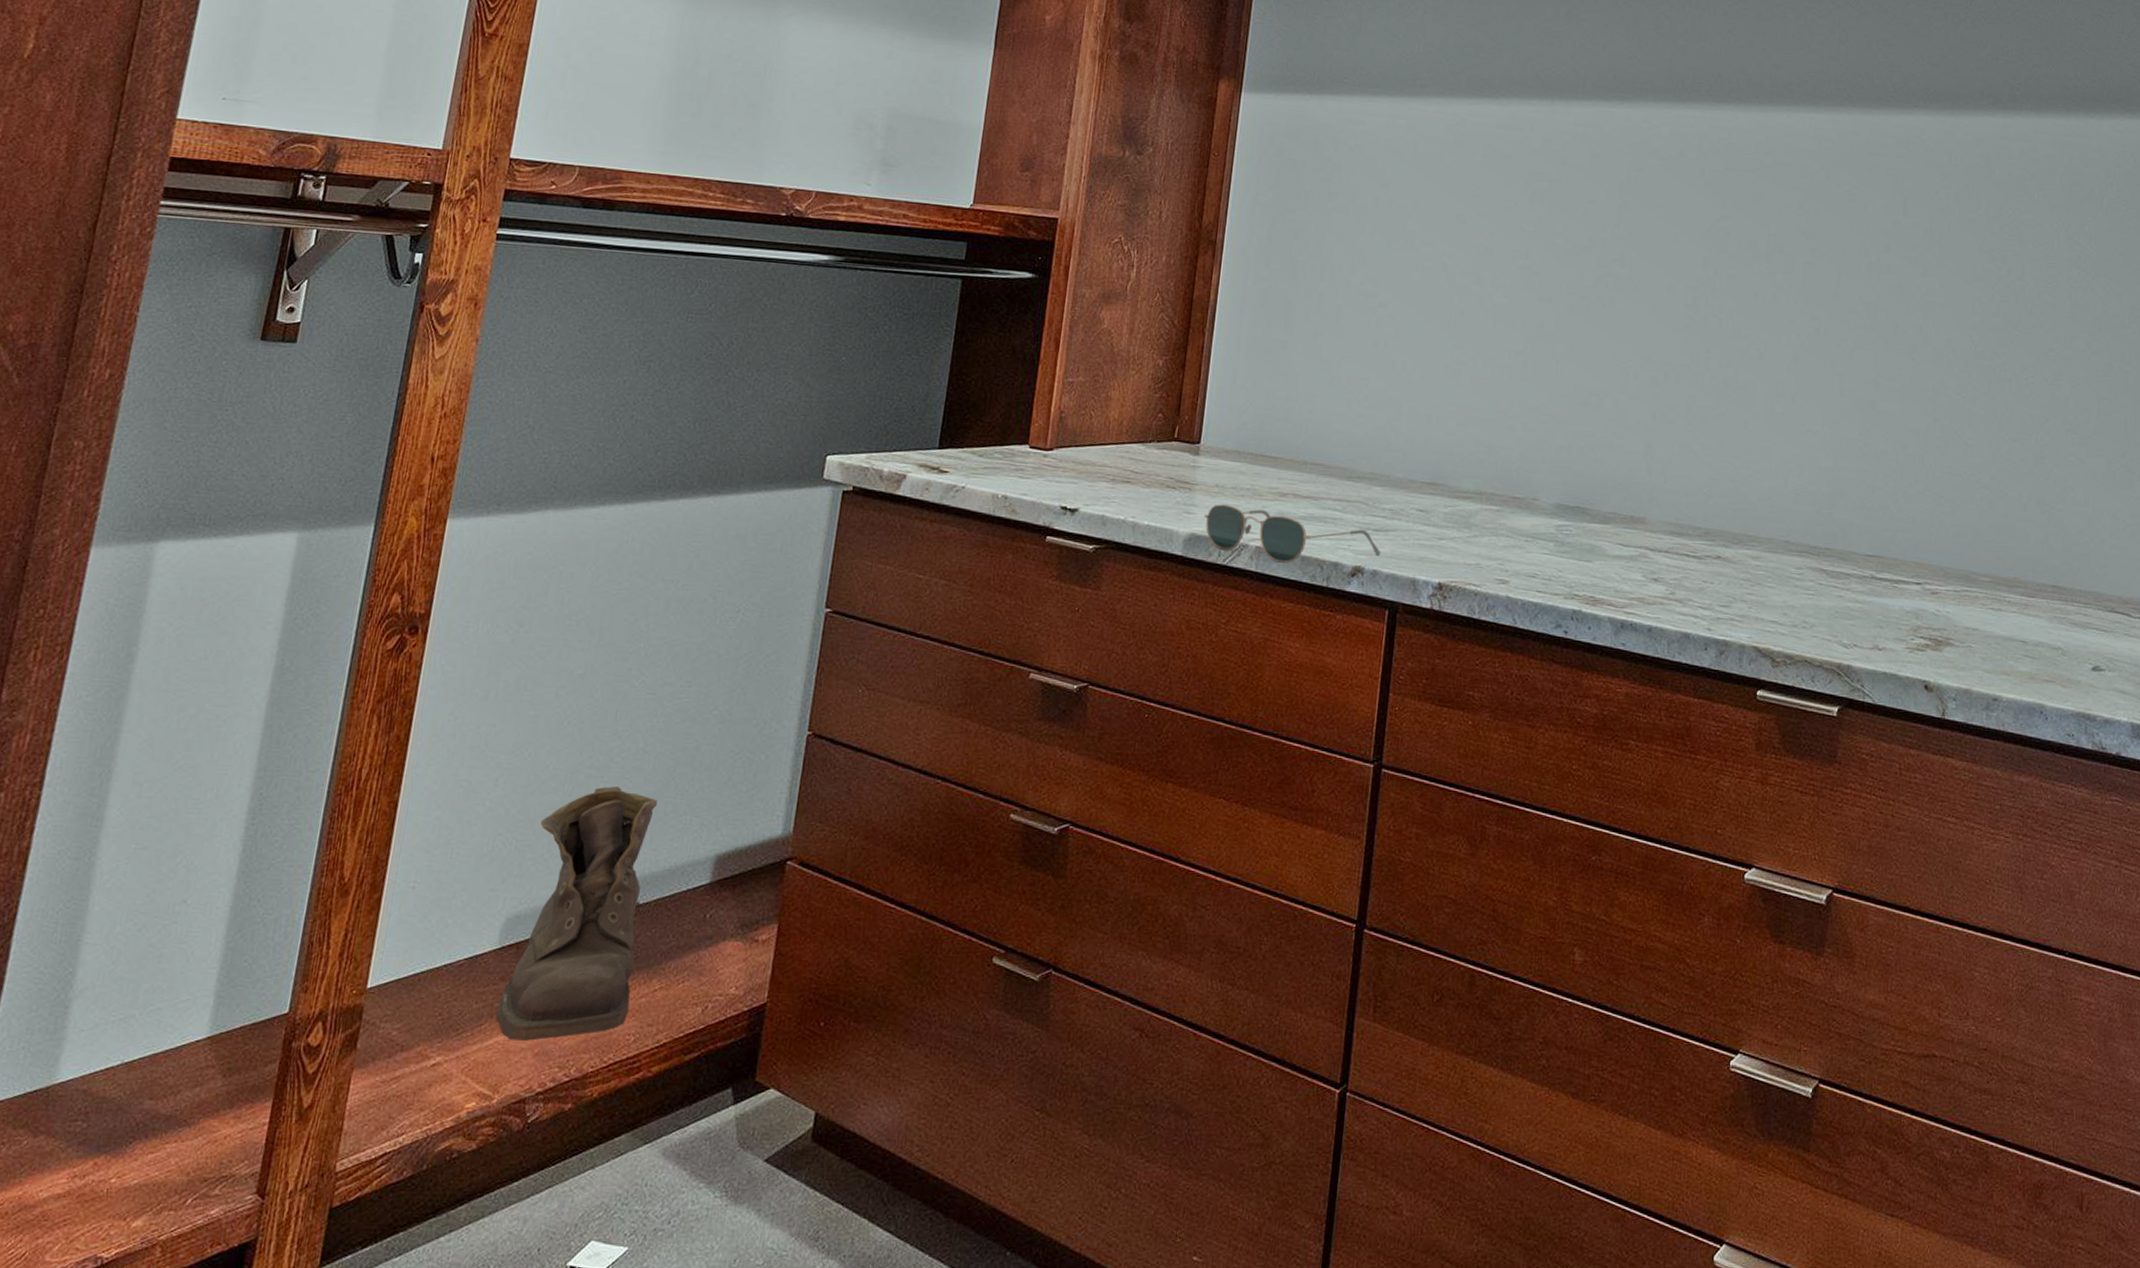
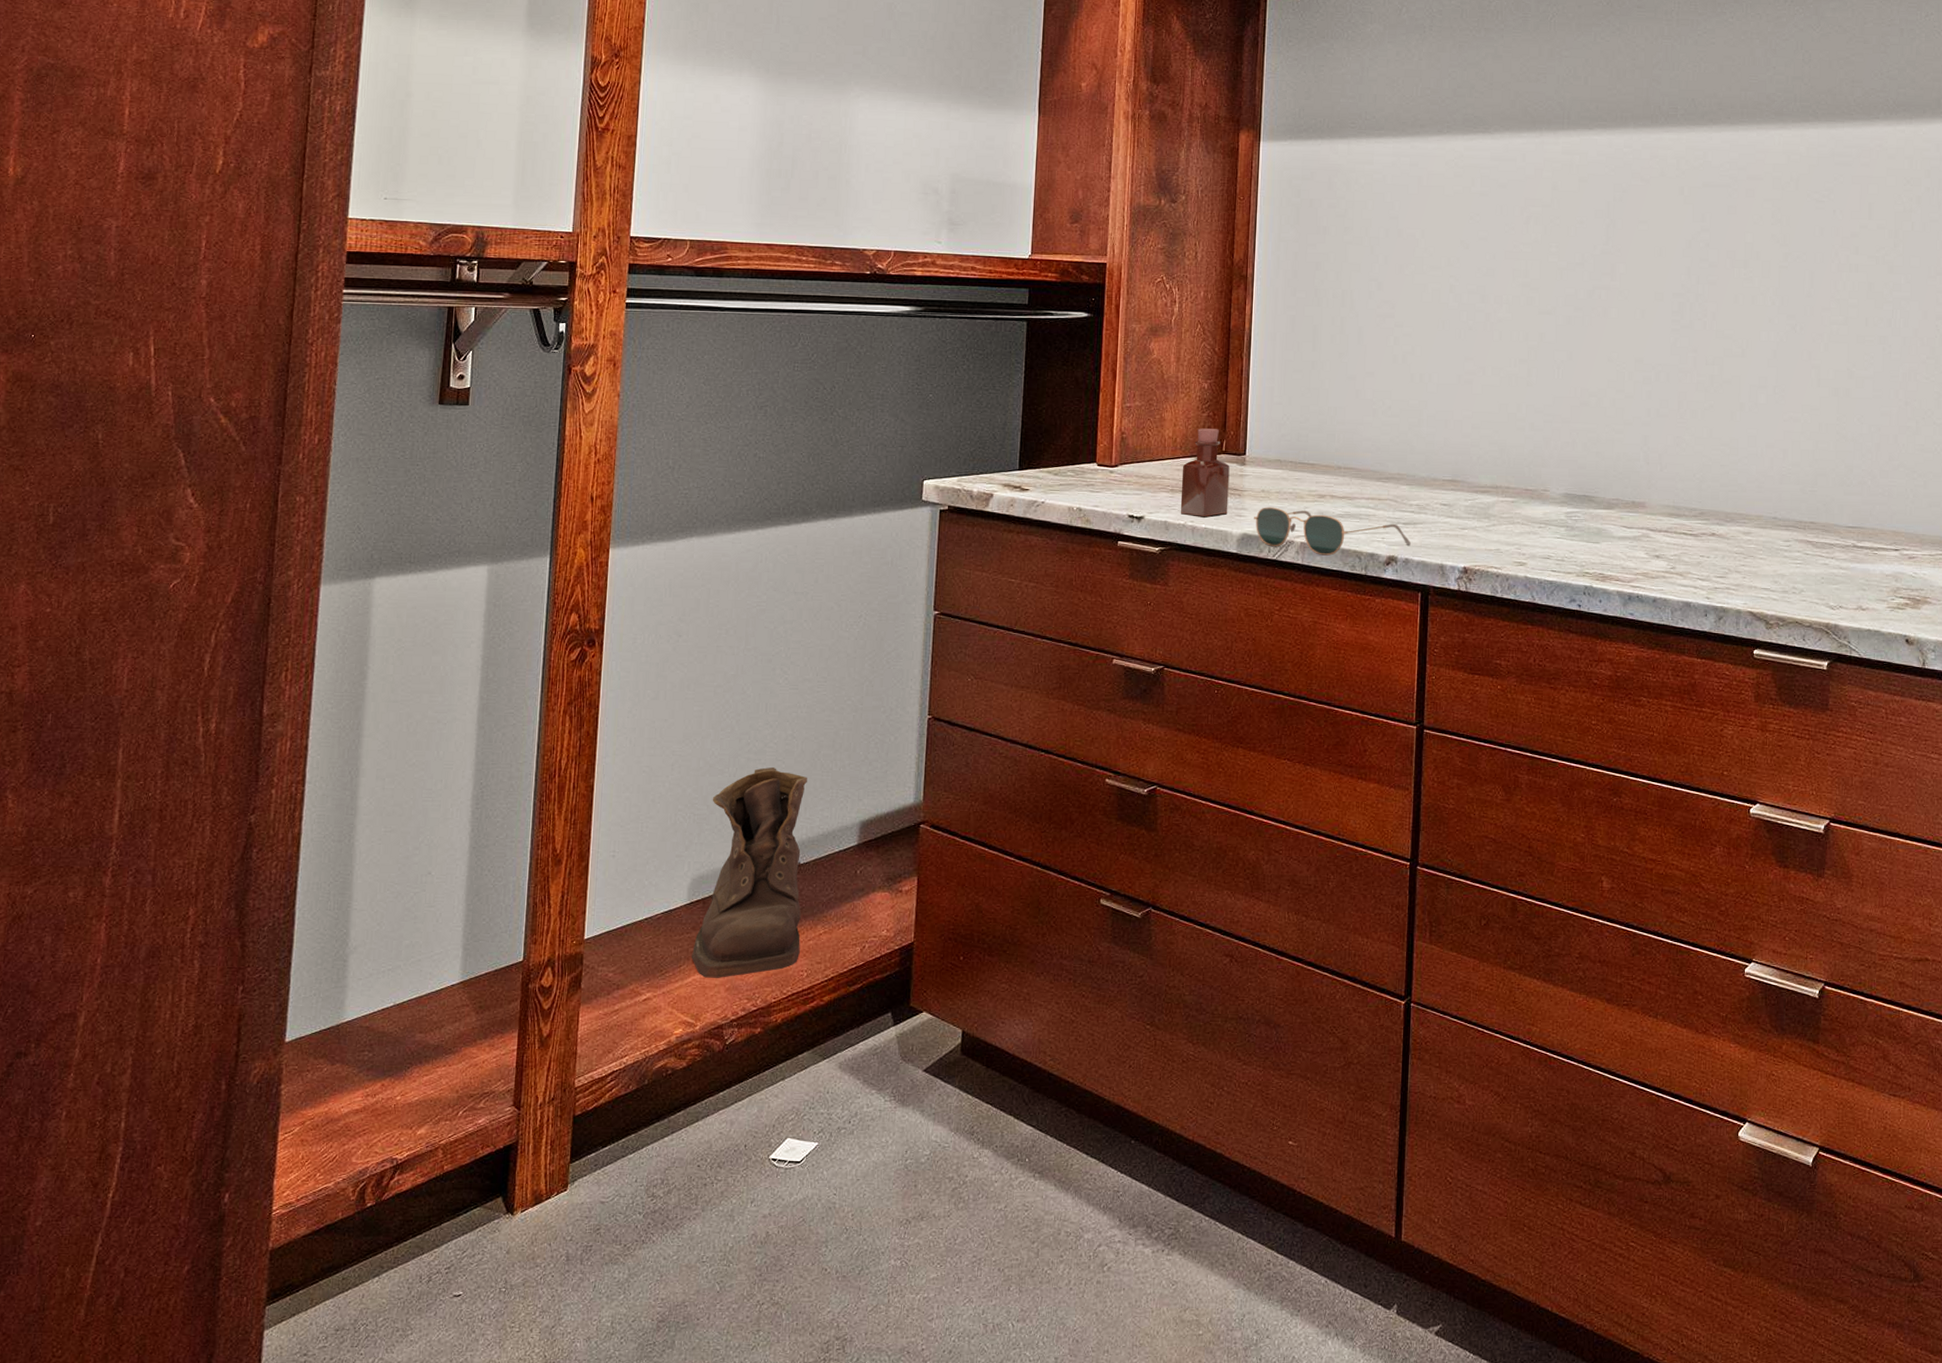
perfume bottle: none [1120,411,1181,515] -> present [1180,428,1230,519]

